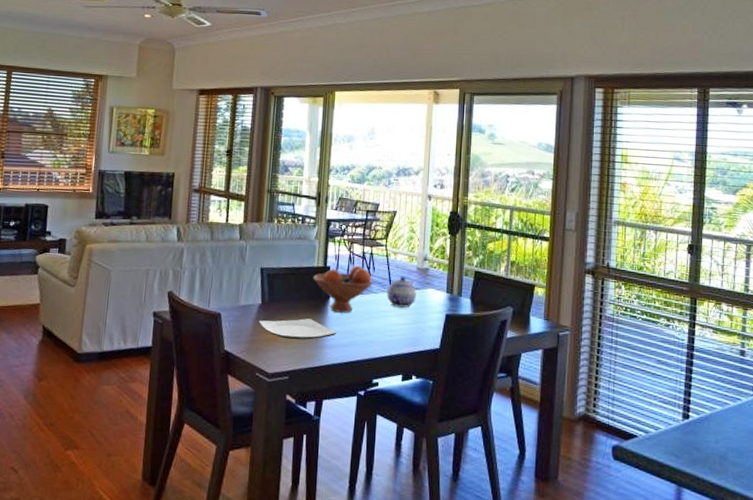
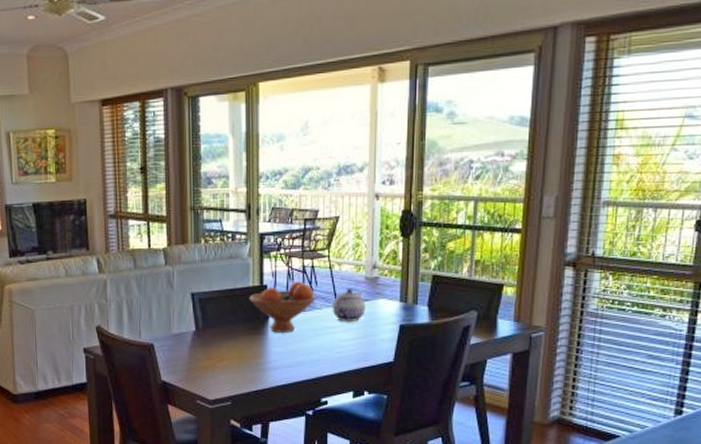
plate: present [259,318,337,340] -> none [195,342,279,365]

